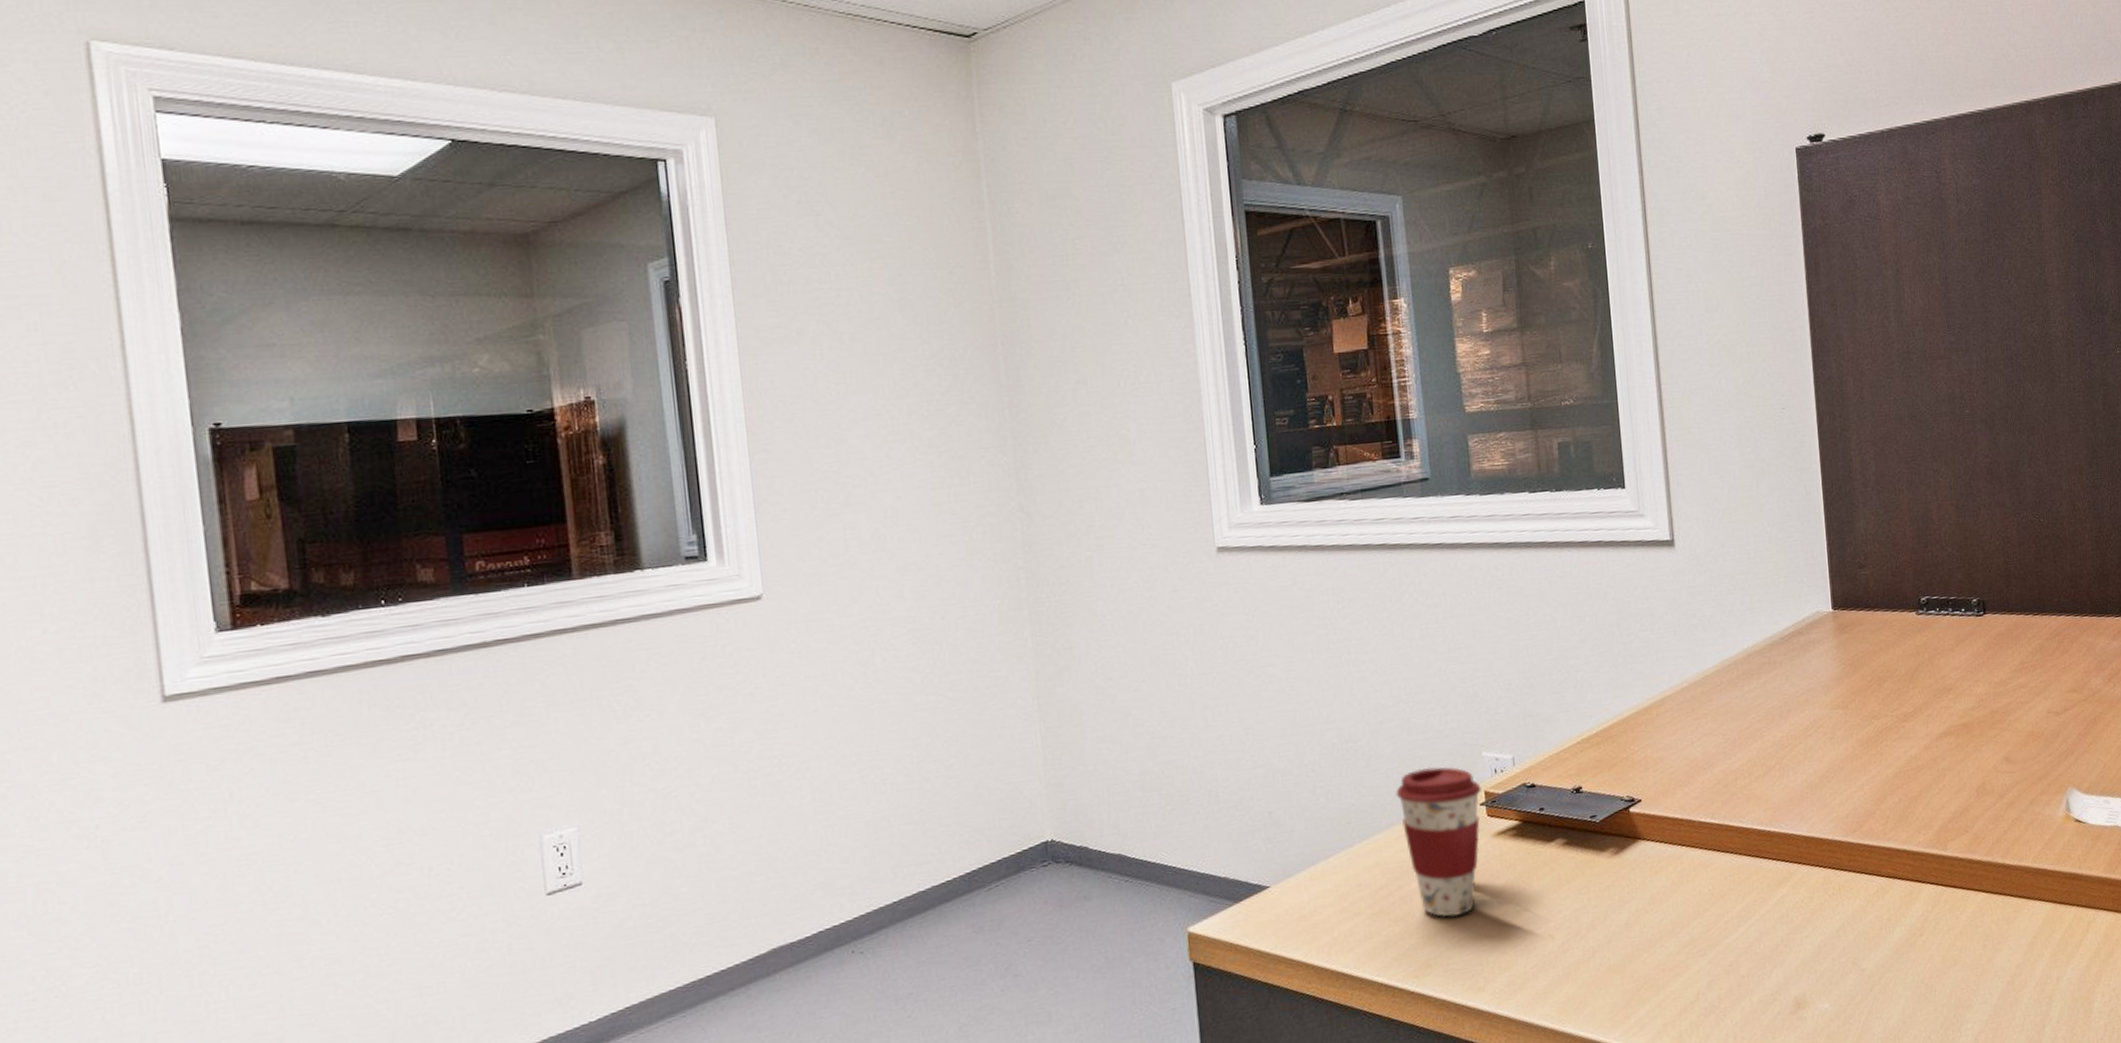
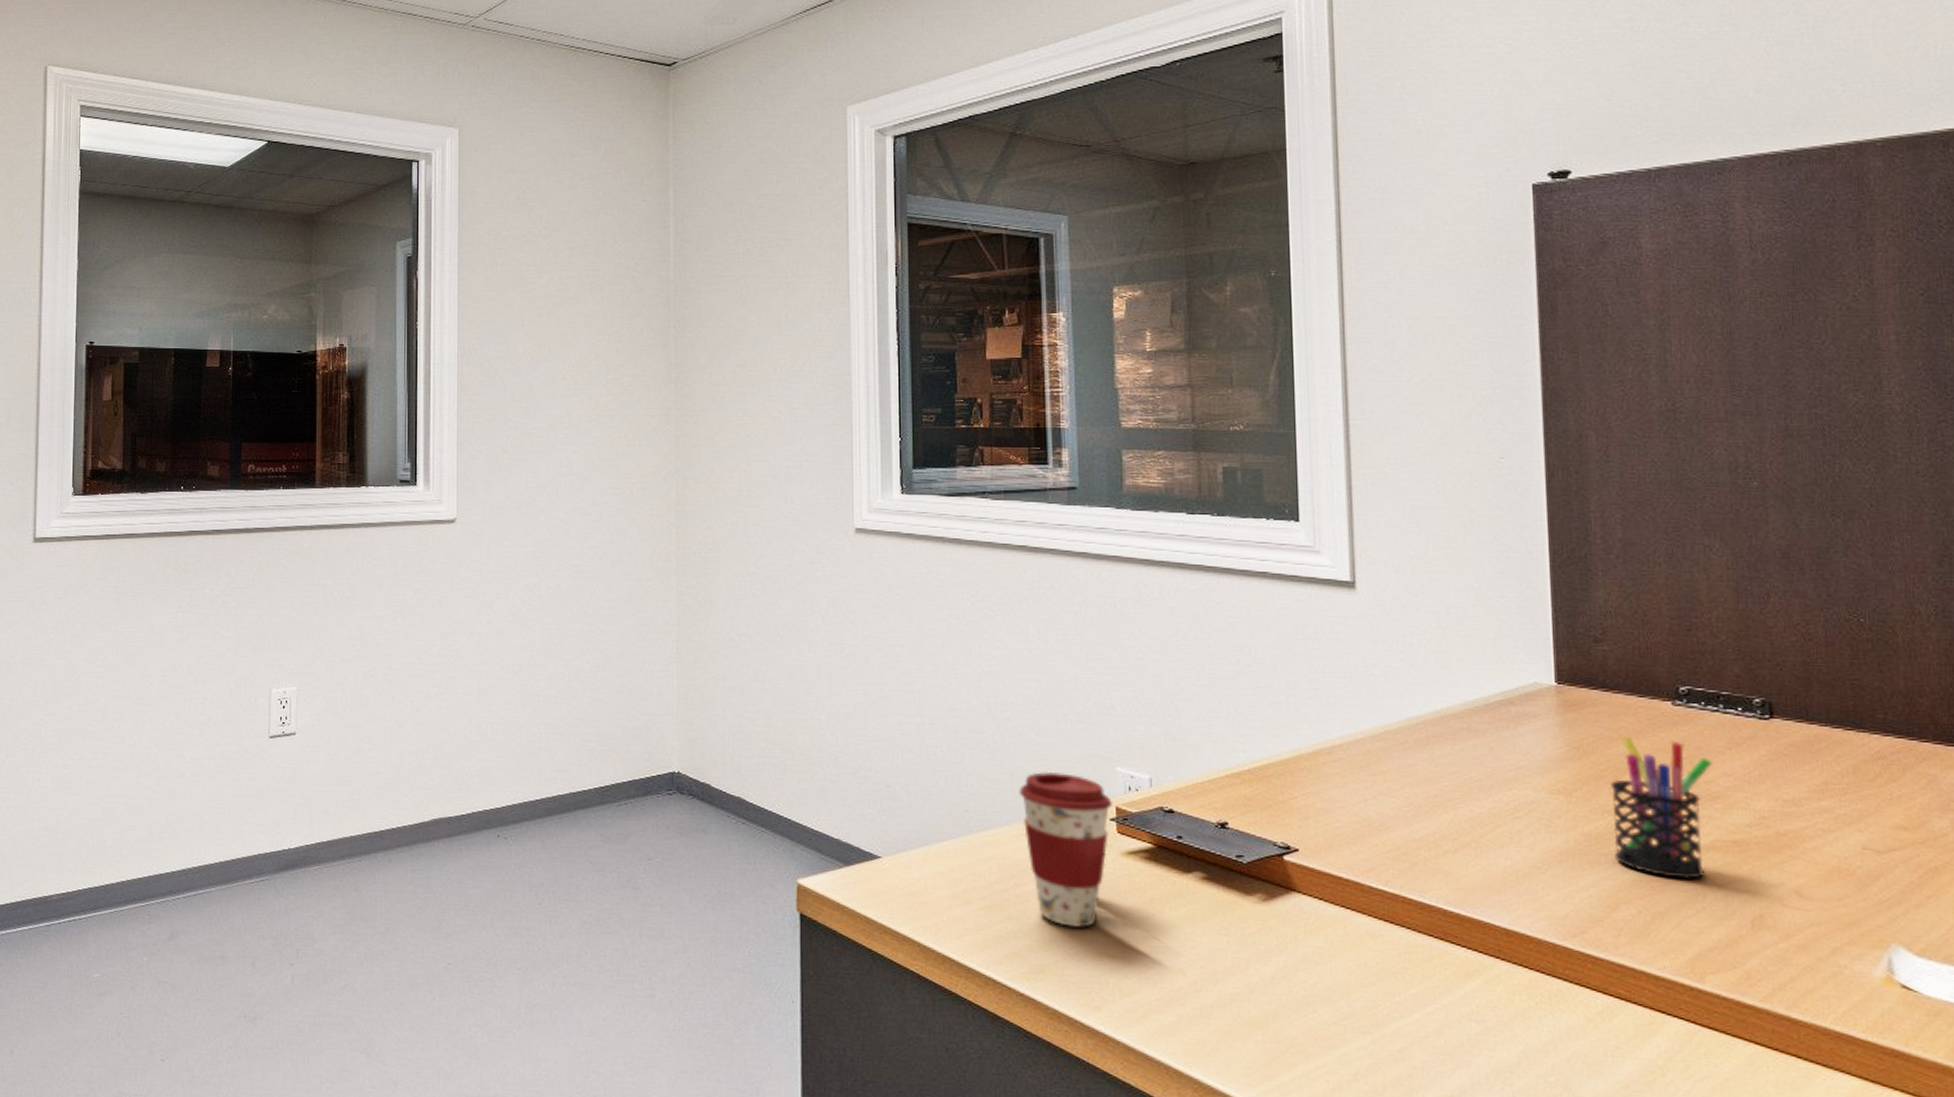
pen holder: none [1875,646,1947,766] -> present [1609,736,1714,880]

